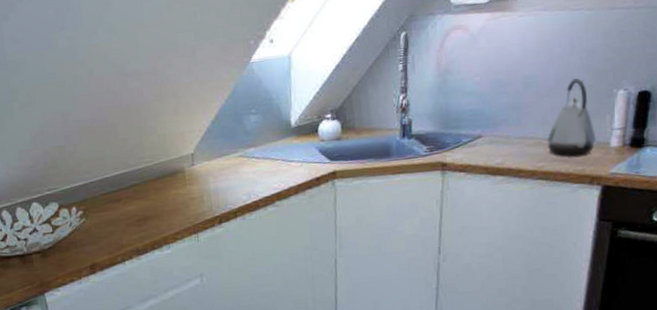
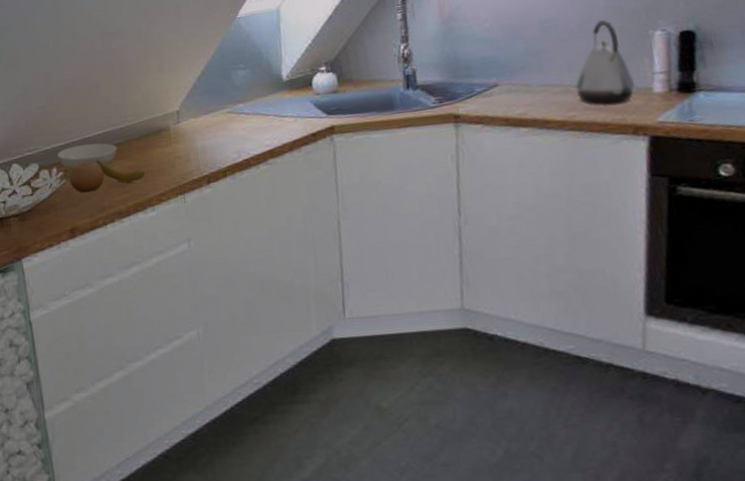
bowl: none [76,183,135,210] -> present [57,143,117,171]
fruit: none [88,201,123,232] -> present [69,161,104,193]
banana: none [115,199,162,222] -> present [96,159,146,183]

